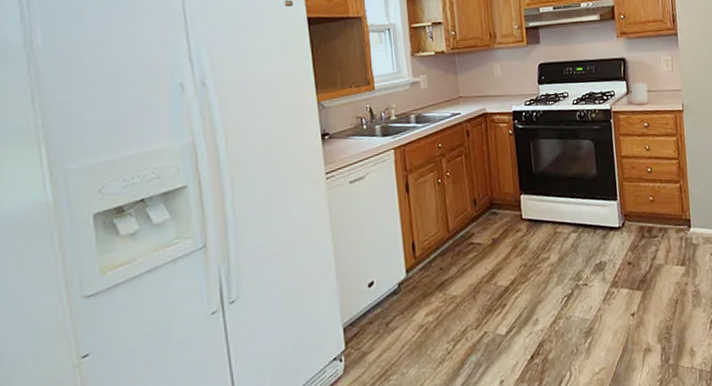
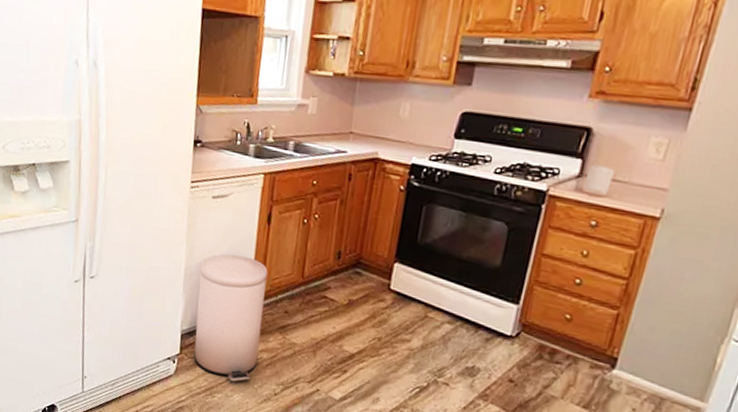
pedal bin: none [350,228,426,358] -> present [193,254,268,383]

